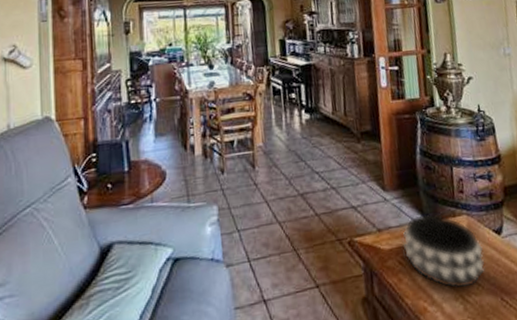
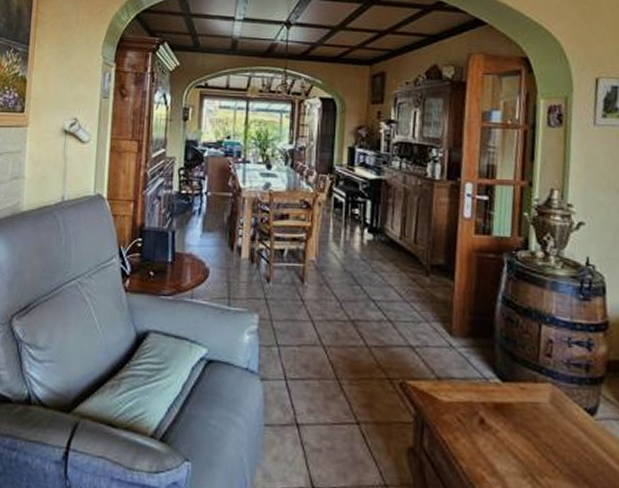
decorative bowl: present [402,213,485,289] -> none [465,371,569,467]

